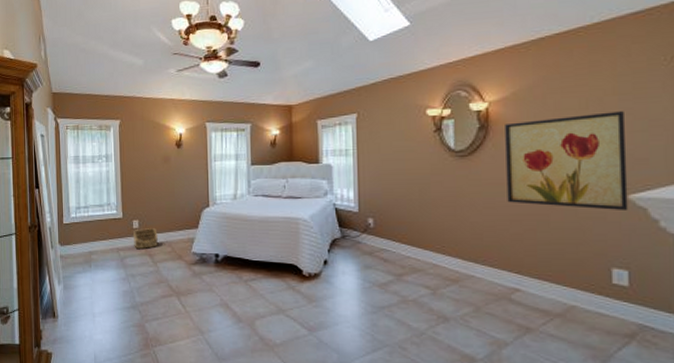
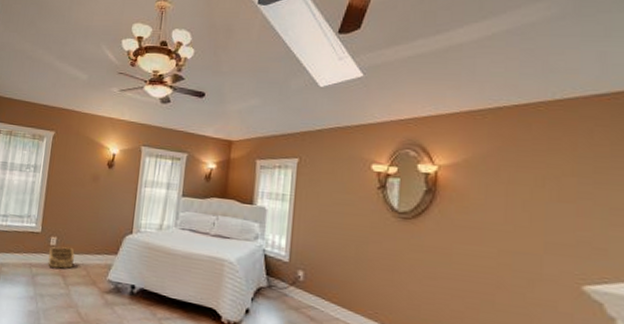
wall art: present [505,111,628,210] -> none [450,190,584,302]

